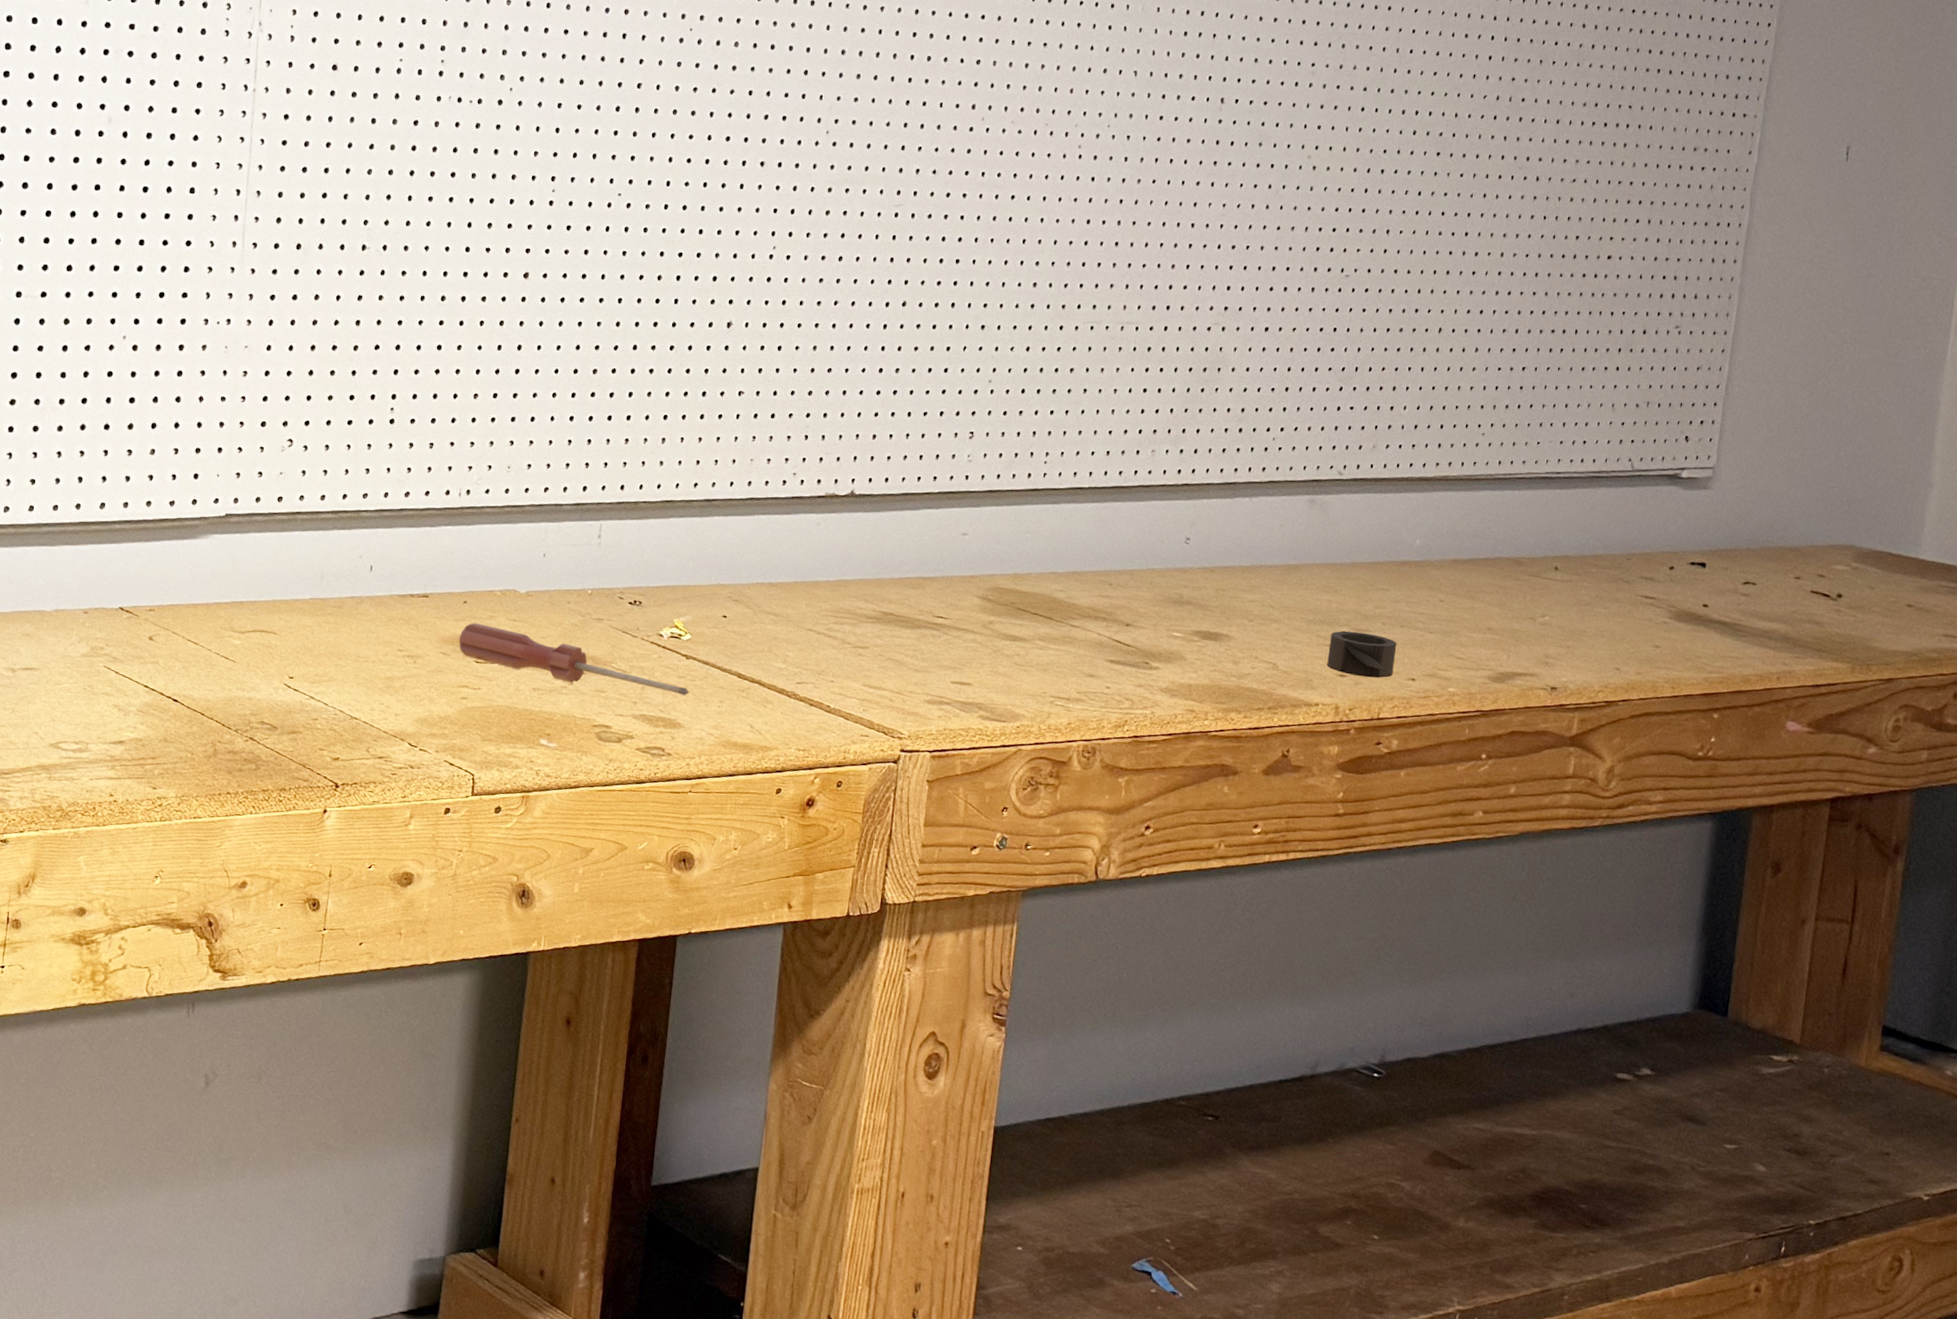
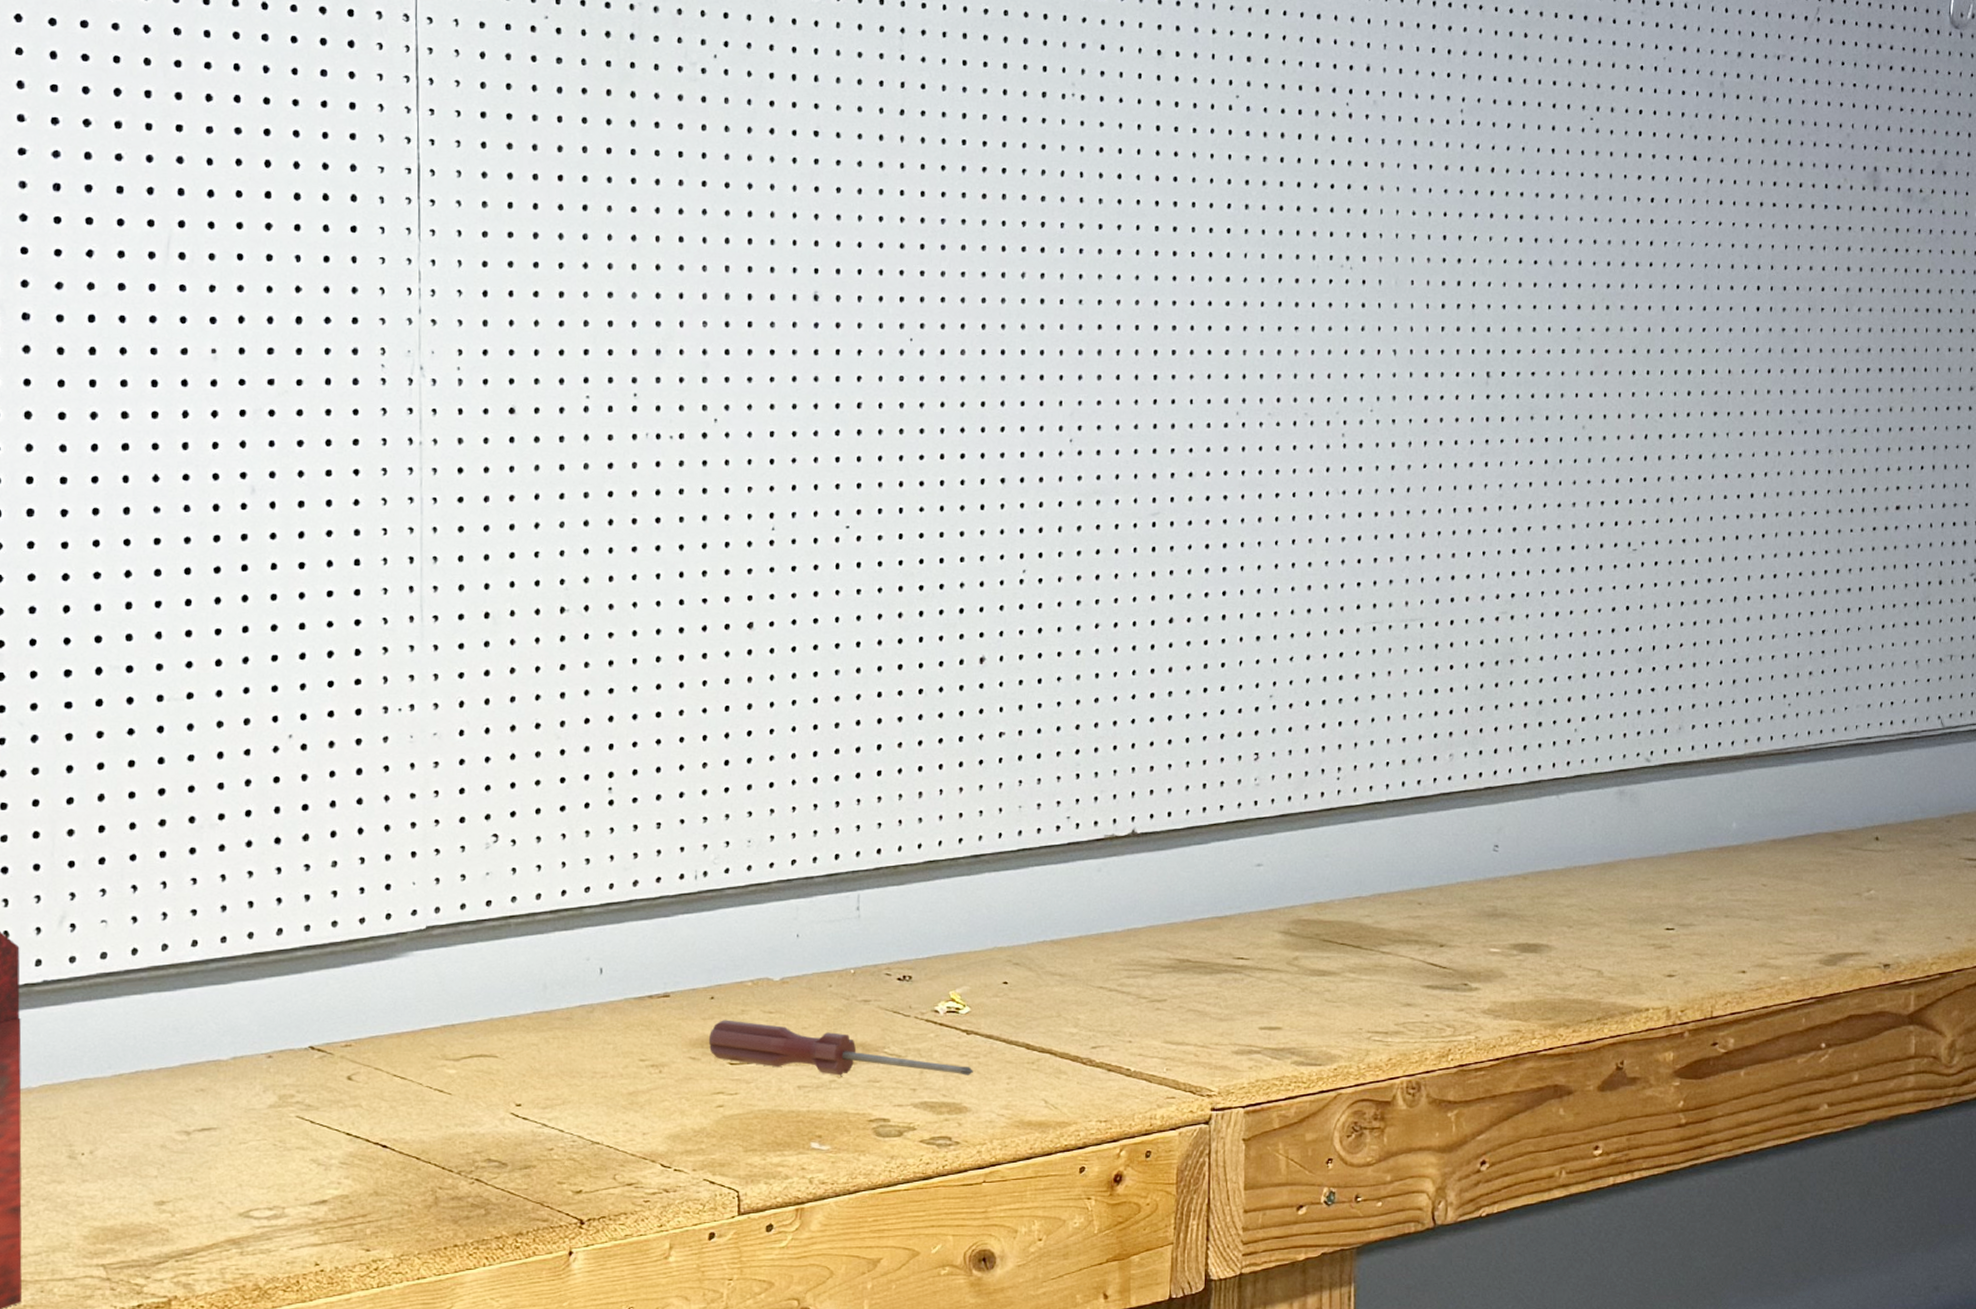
duct tape: present [1327,631,1397,678] -> none [1653,927,1723,975]

